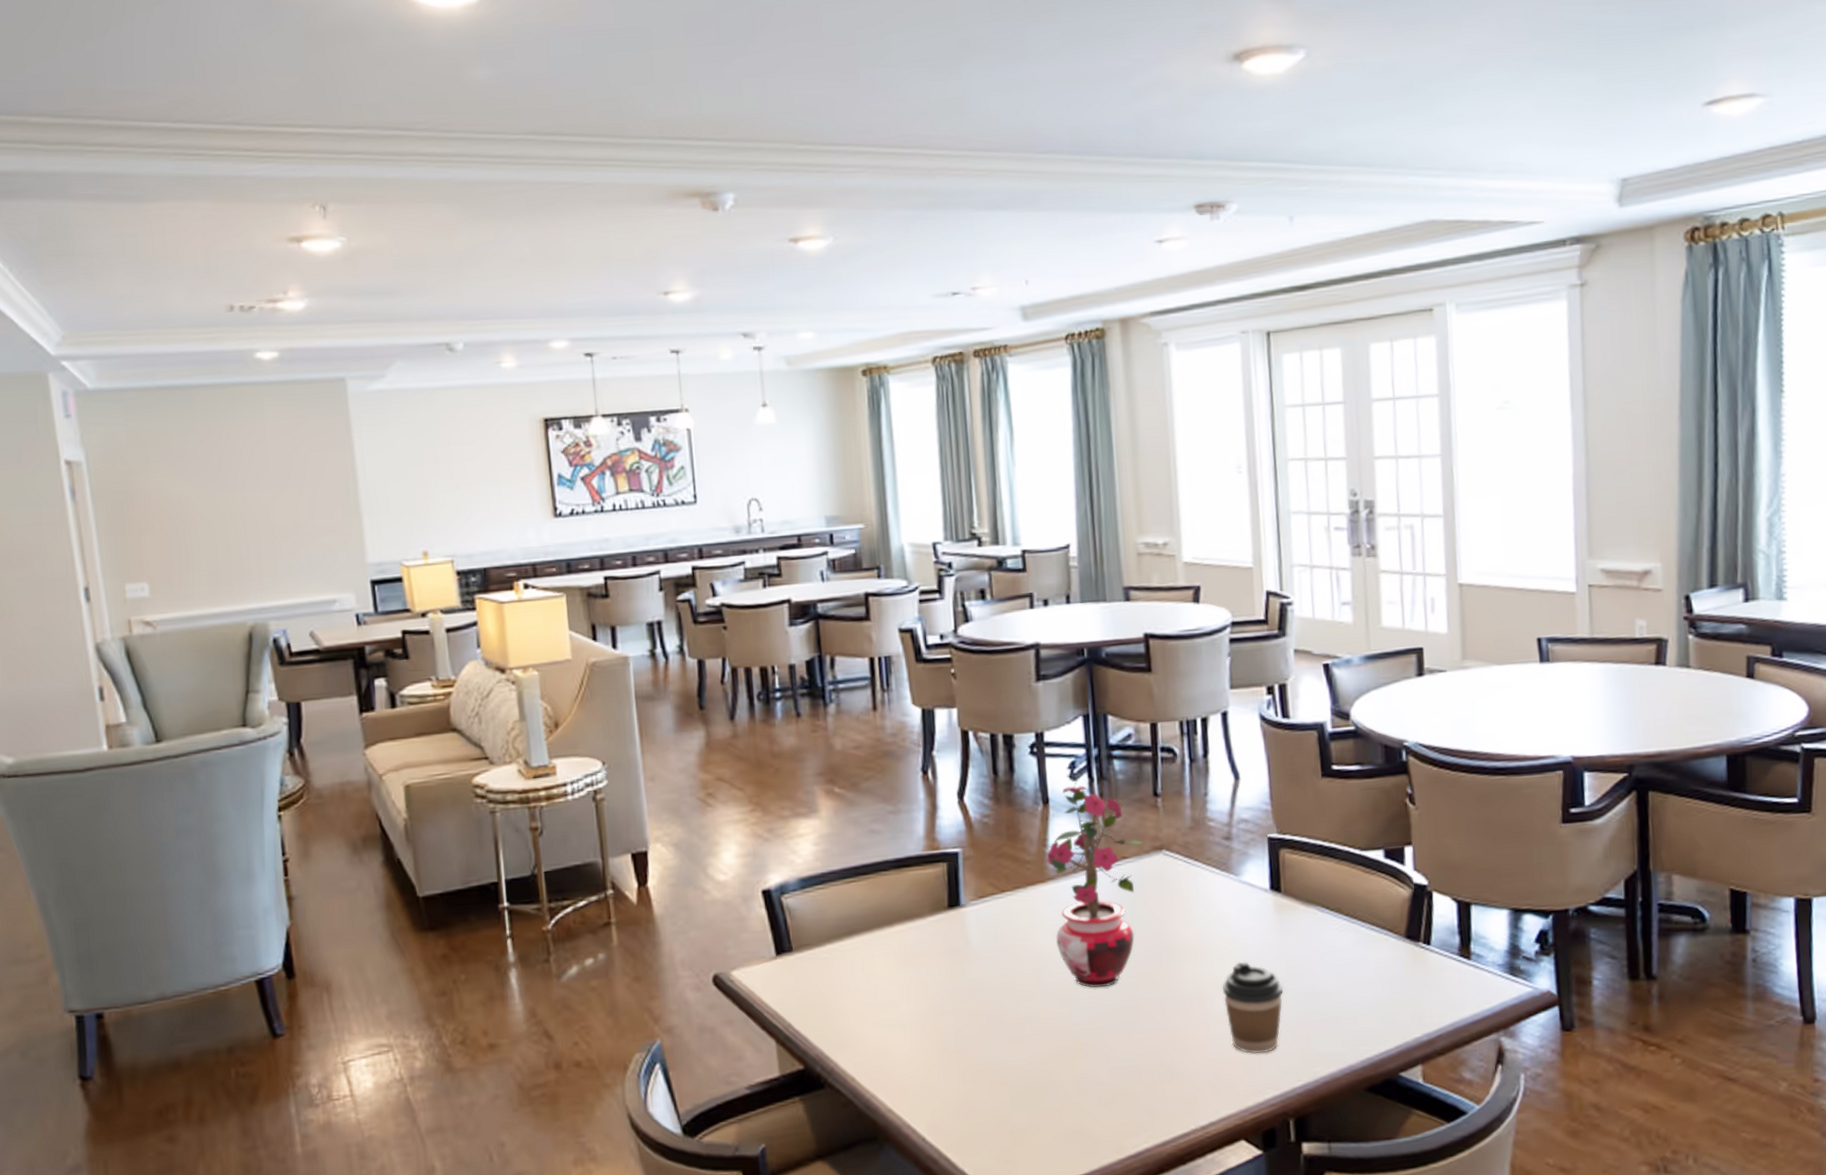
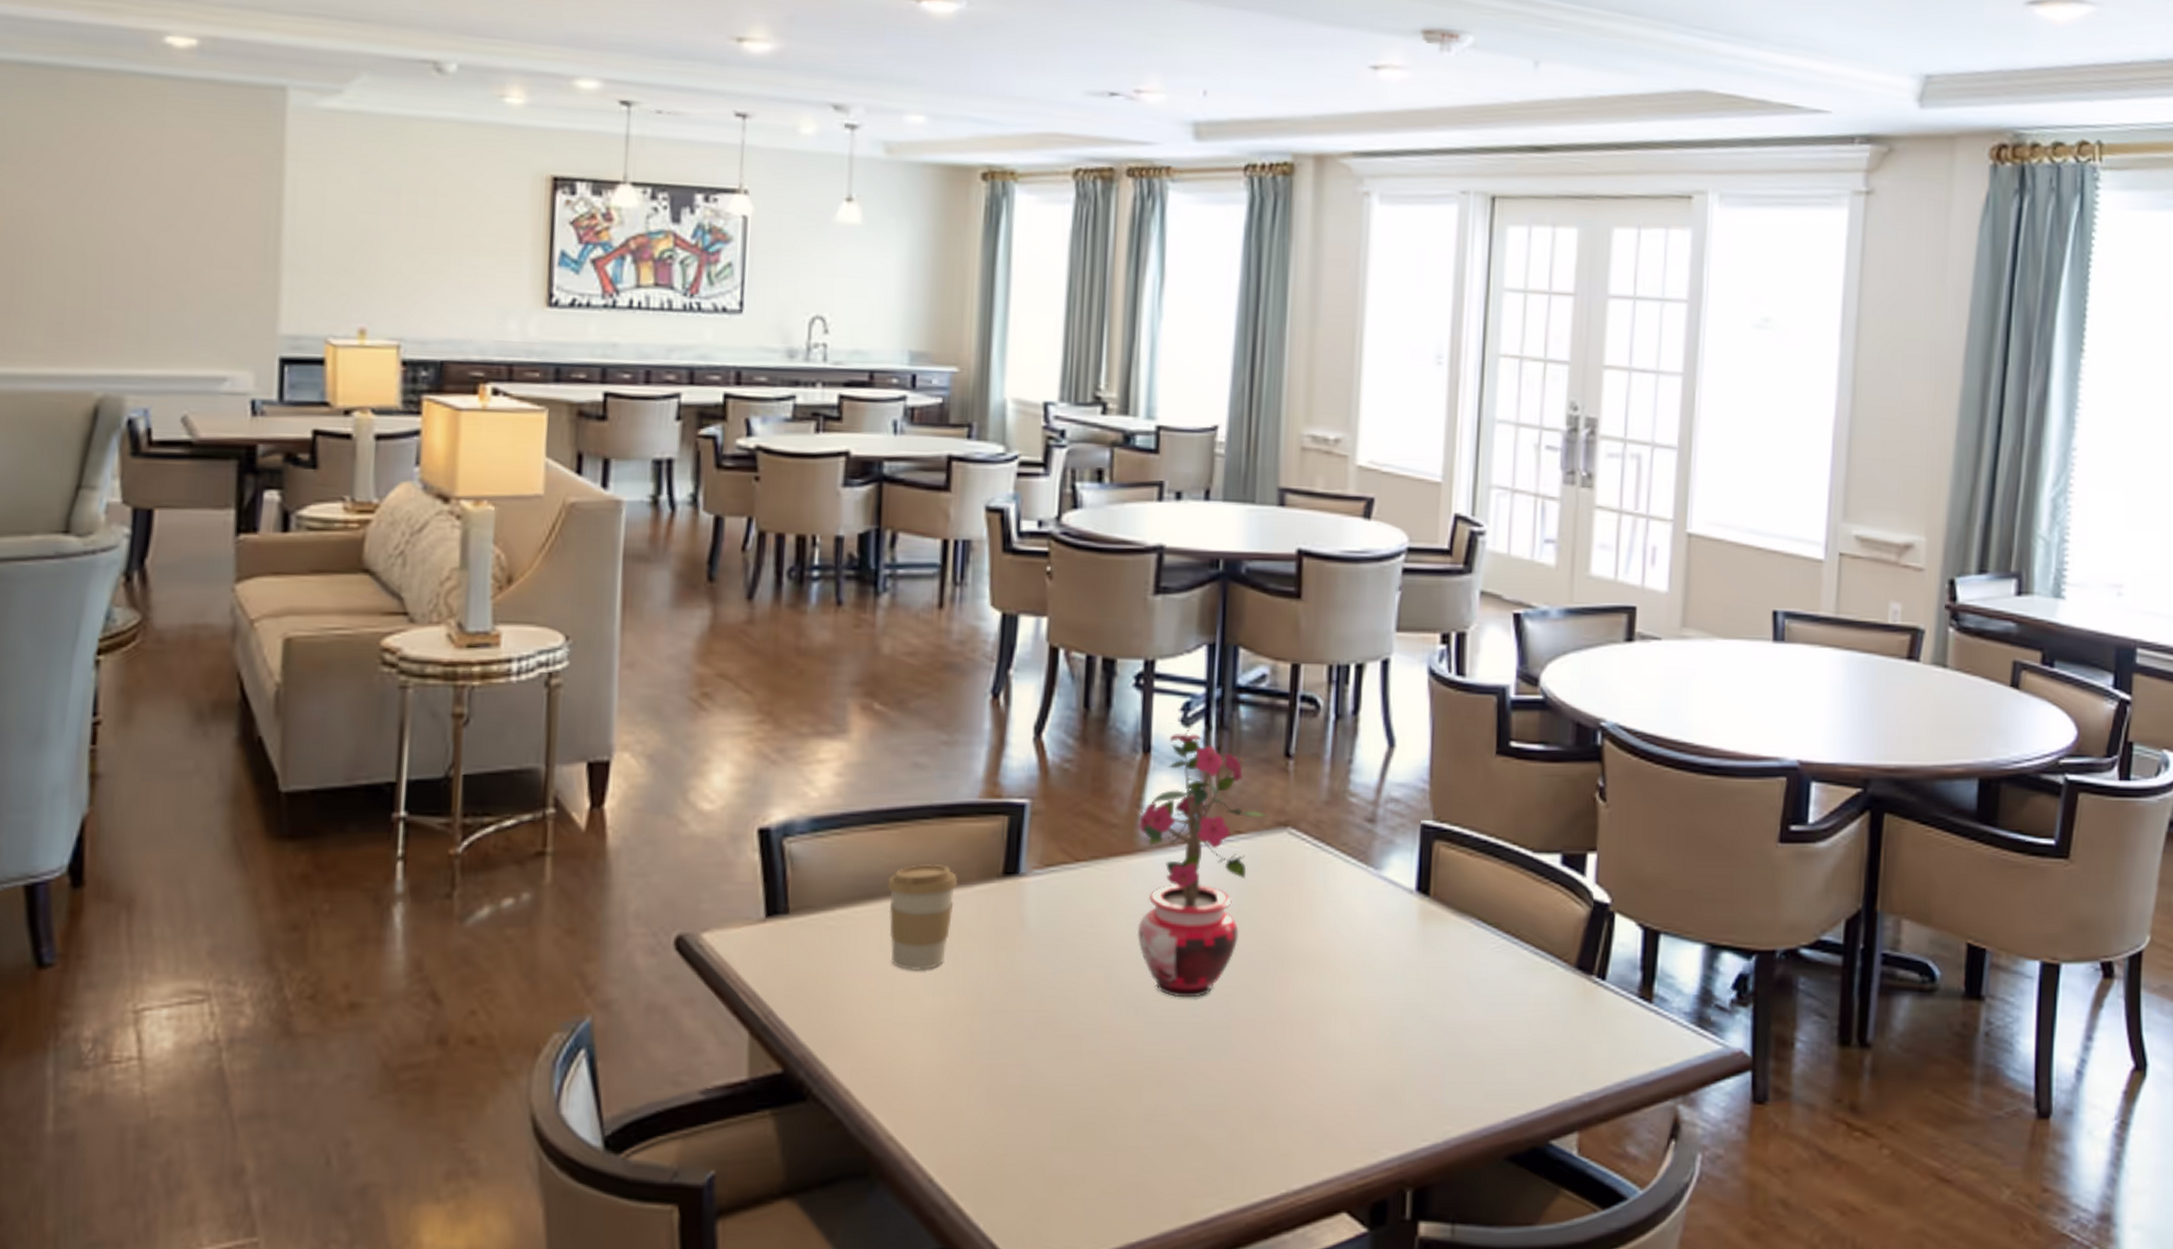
coffee cup: none [862,904,915,986] -> present [887,863,958,972]
coffee cup: present [1222,961,1284,1054] -> none [1341,980,1419,1102]

